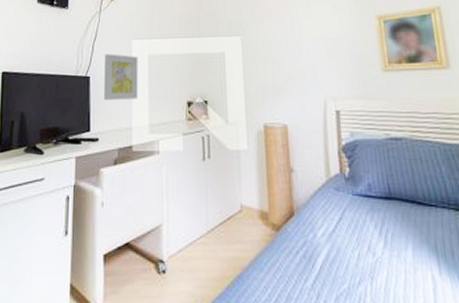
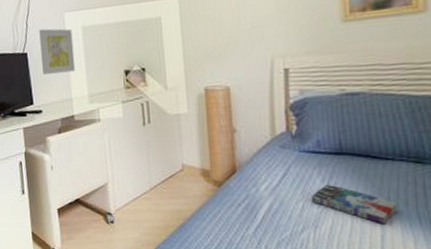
book: none [365,230,445,276] -> present [310,184,398,225]

